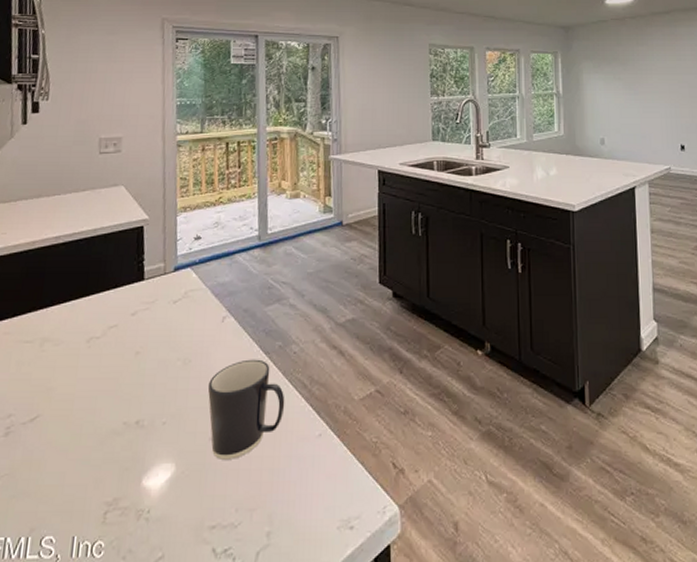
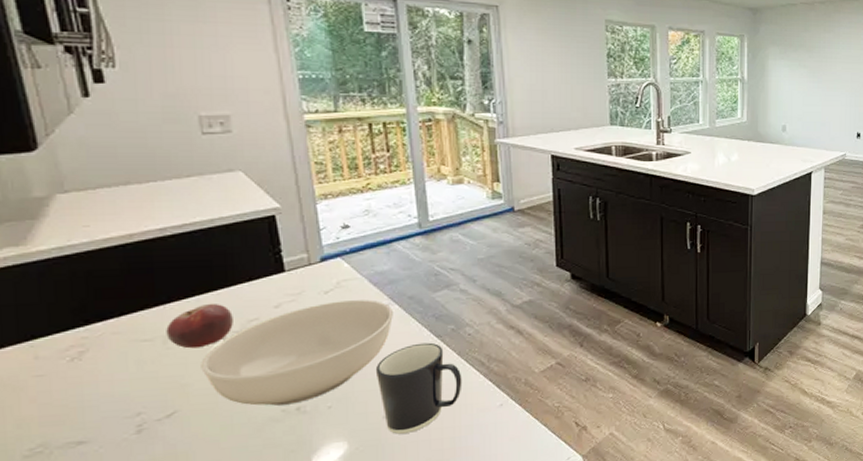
fruit: none [43,308,98,352] -> present [166,303,233,349]
bowl: none [65,311,229,417] -> present [201,300,393,406]

